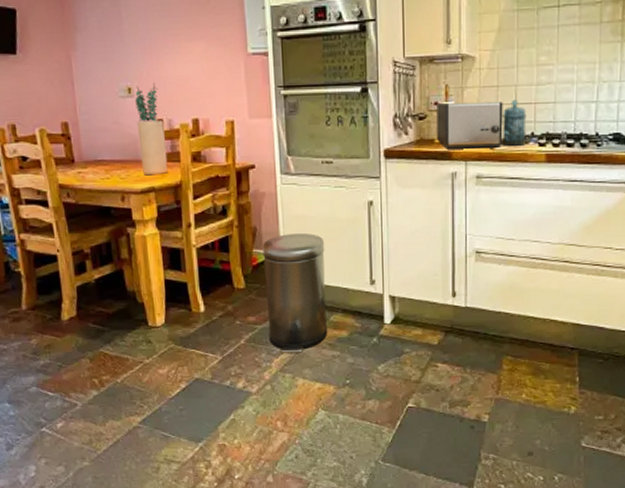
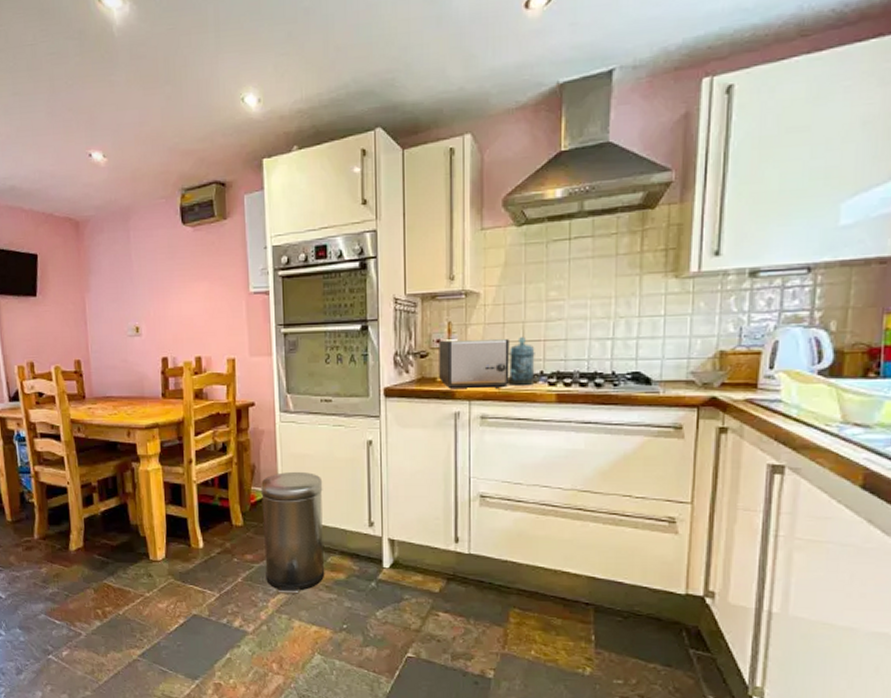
vase: present [135,82,169,176] -> none [142,321,172,412]

